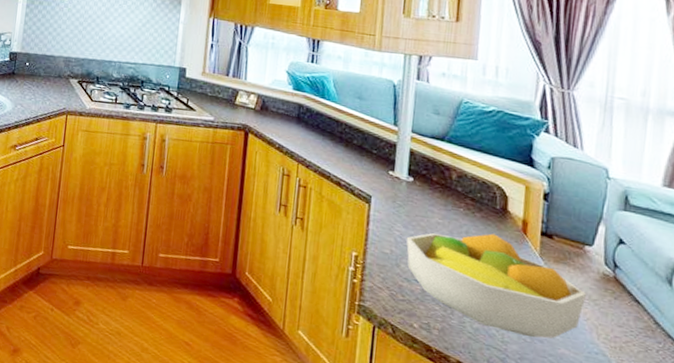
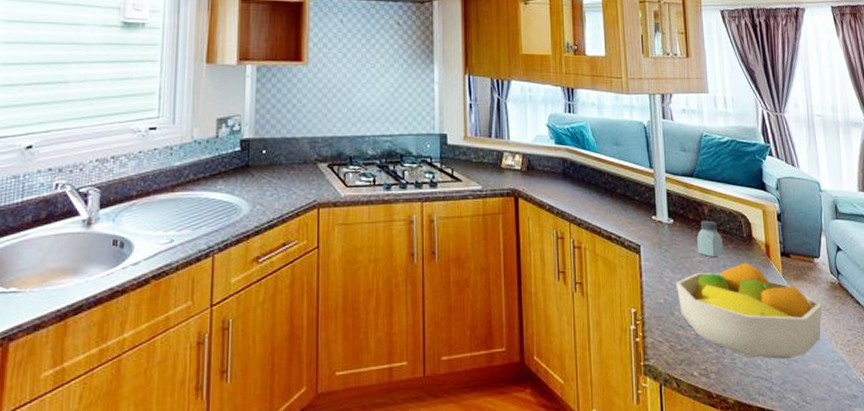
saltshaker: none [437,184,469,223] -> present [697,220,723,258]

